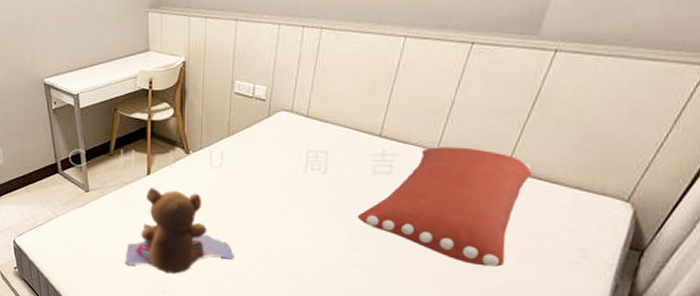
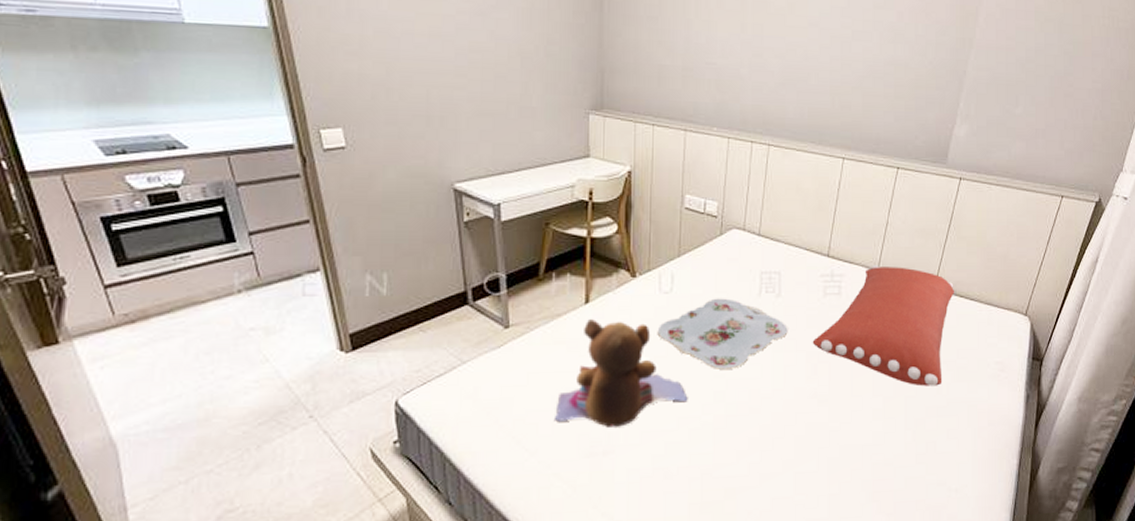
serving tray: none [208,173,333,235] -> present [657,298,788,369]

